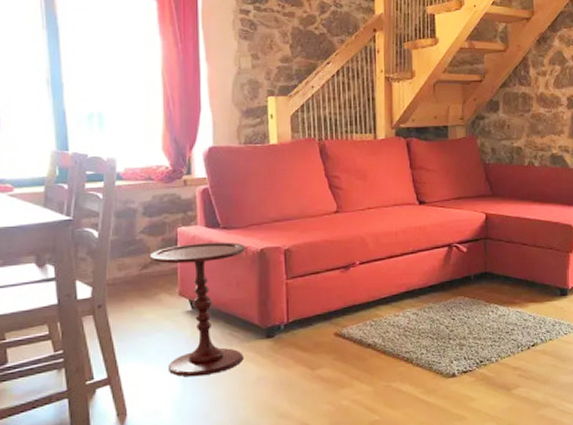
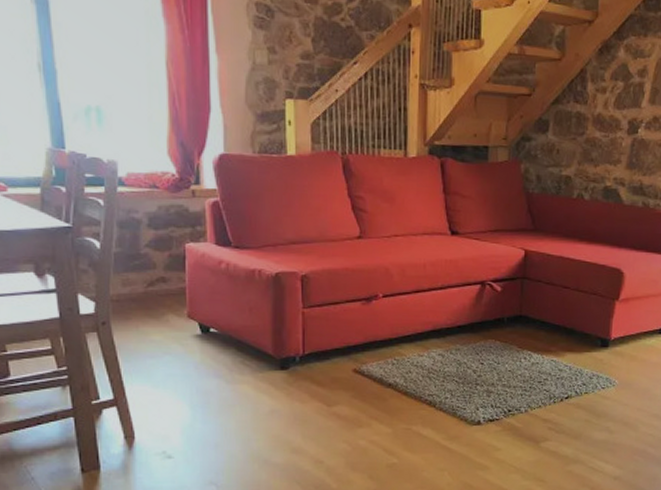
side table: present [149,241,246,377] -> none [155,261,260,404]

